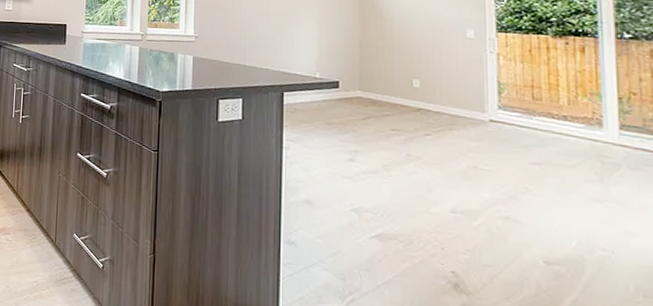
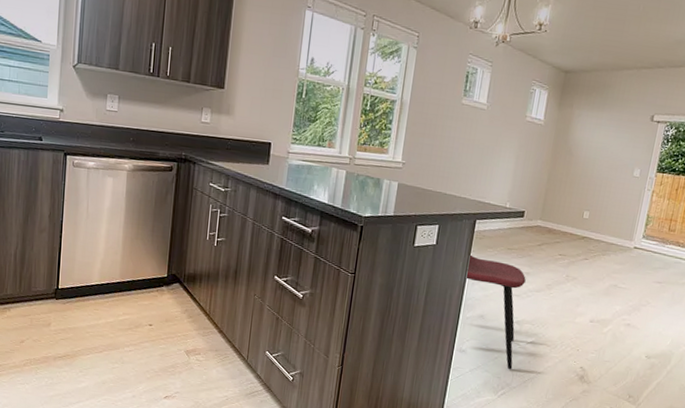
dining chair: none [282,130,359,270] -> present [465,255,526,370]

